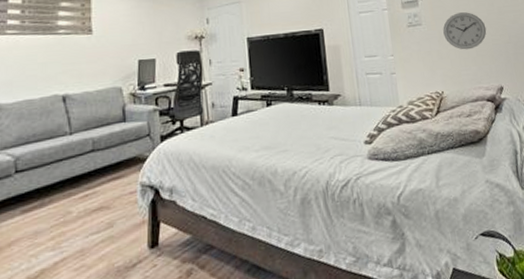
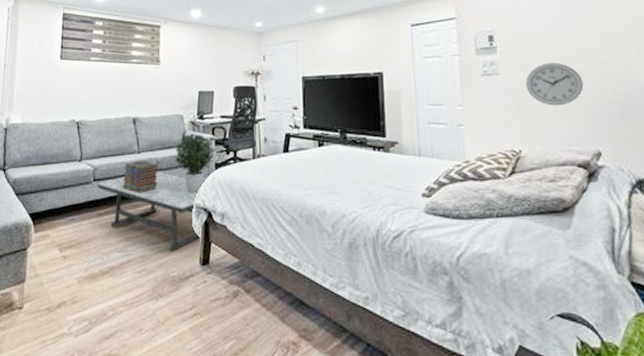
coffee table: none [20,152,151,240] -> present [97,172,206,252]
book stack: none [52,141,95,180] -> present [122,159,158,193]
potted plant: none [113,105,161,172] -> present [173,133,216,194]

